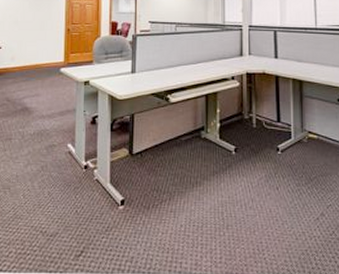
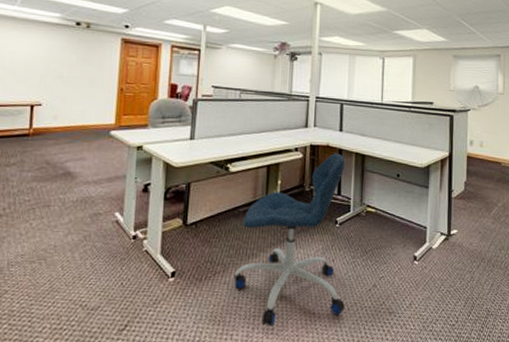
office chair: none [181,80,293,255] -> present [234,153,346,327]

